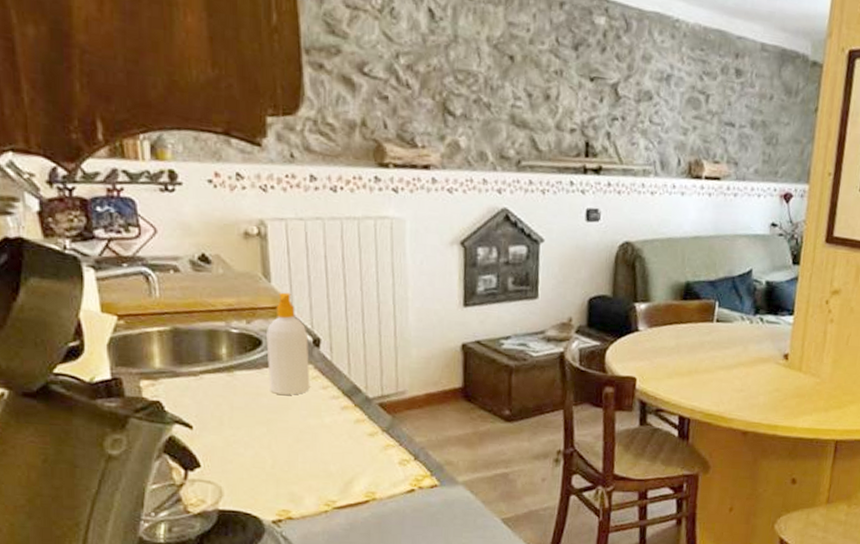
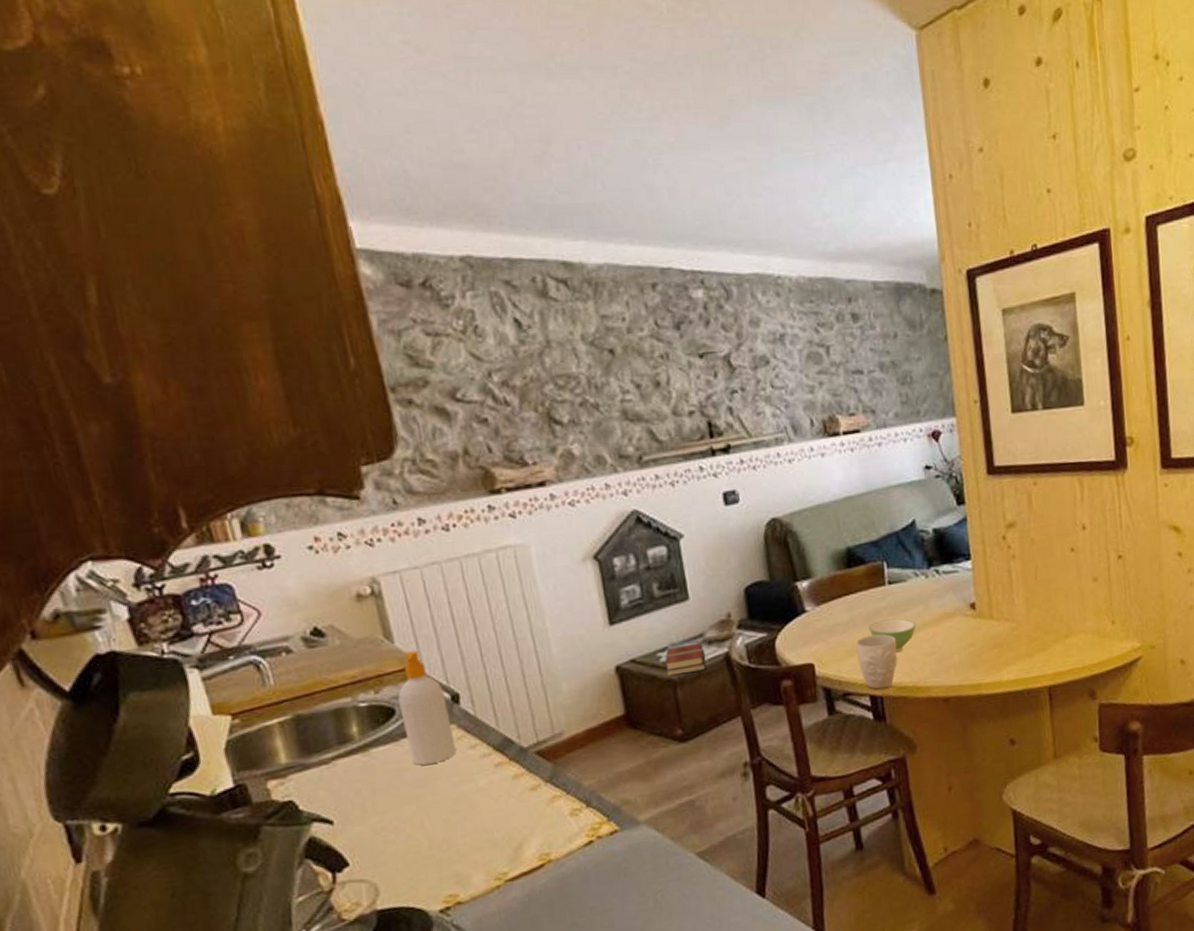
books: none [505,337,543,364] -> present [664,642,706,676]
cup: none [675,363,712,412] -> present [856,634,898,690]
bowl: none [690,352,733,384] -> present [868,618,917,653]

